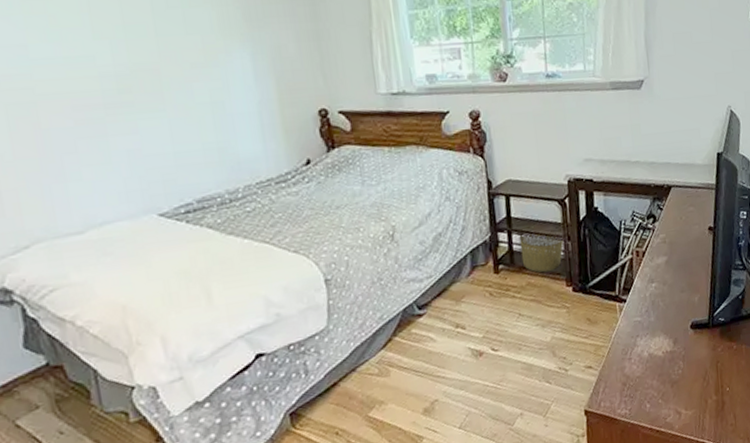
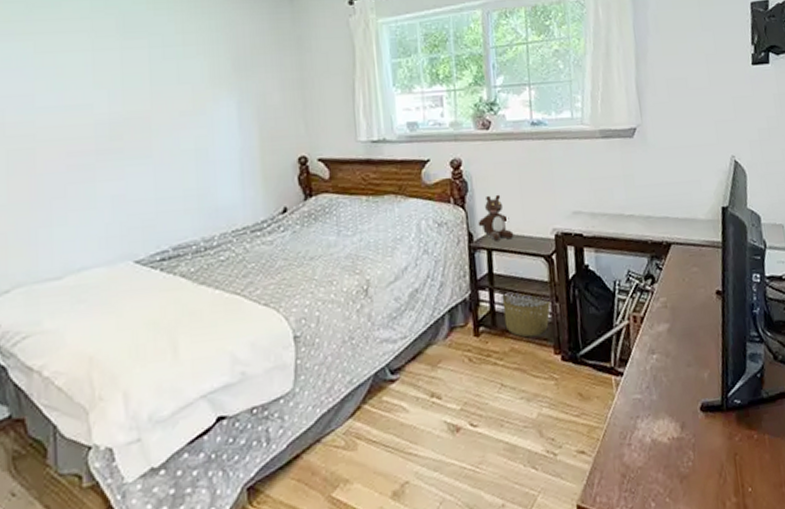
stuffed animal: none [496,143,530,188] -> present [478,194,514,241]

